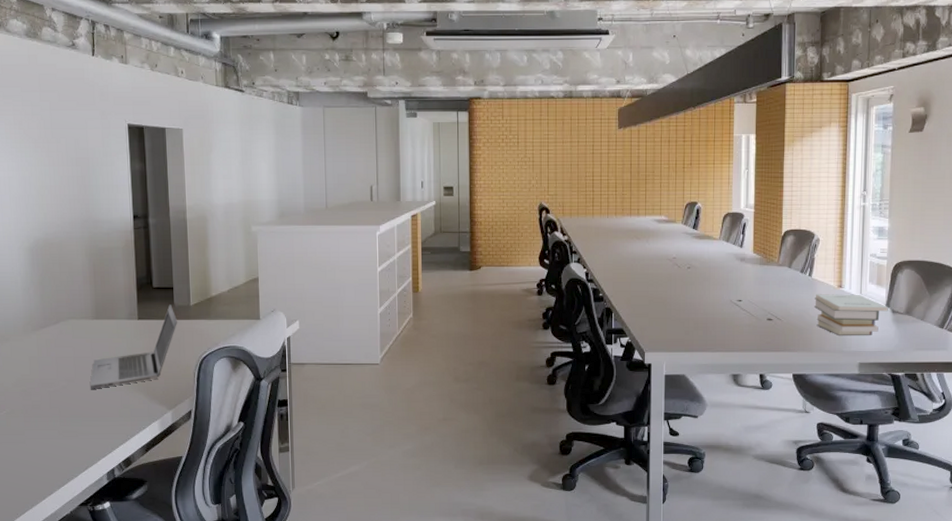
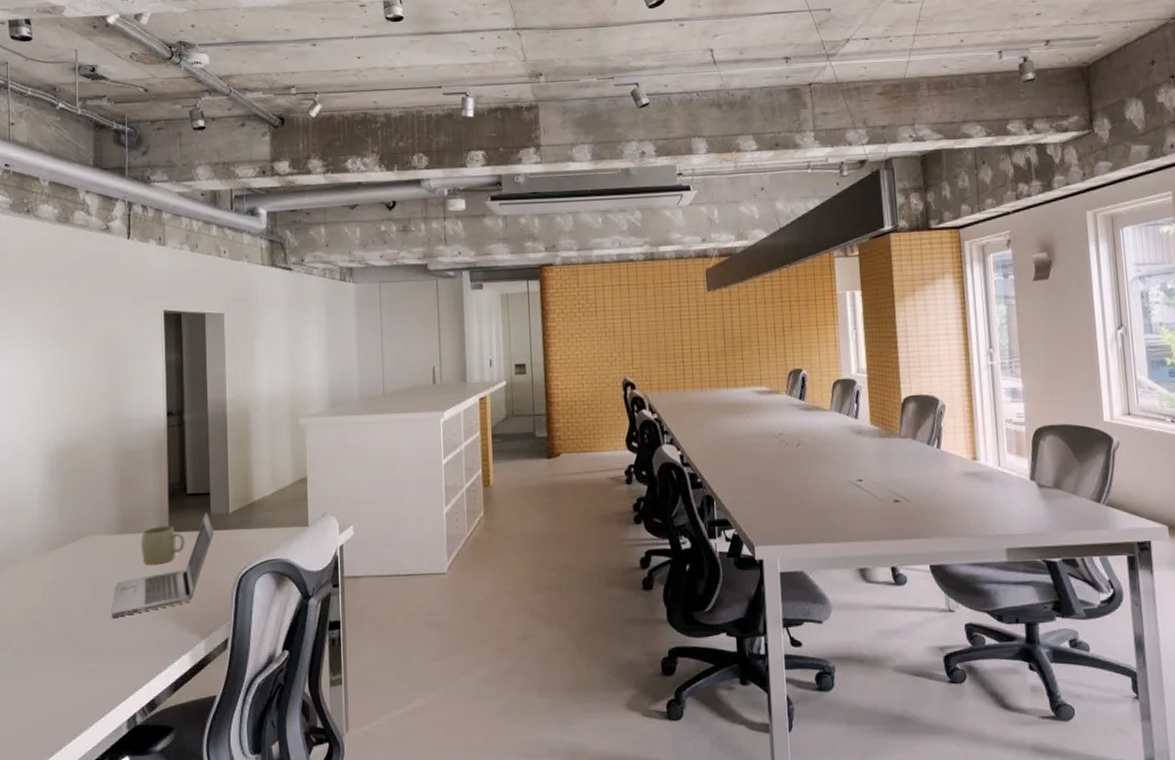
mug: none [113,314,153,346] -> present [140,525,185,565]
books: present [814,294,888,337] -> none [946,467,1034,518]

